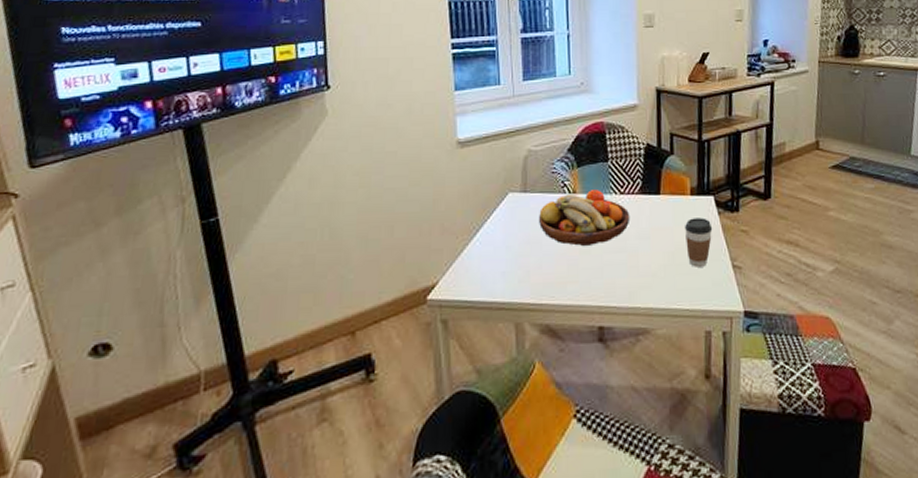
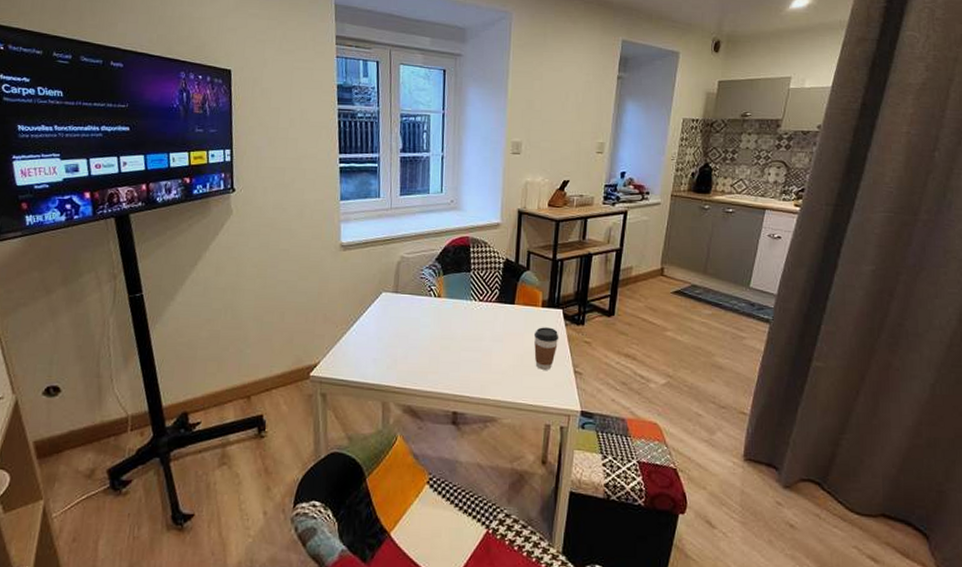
fruit bowl: present [539,190,630,246] -> none [407,295,487,343]

